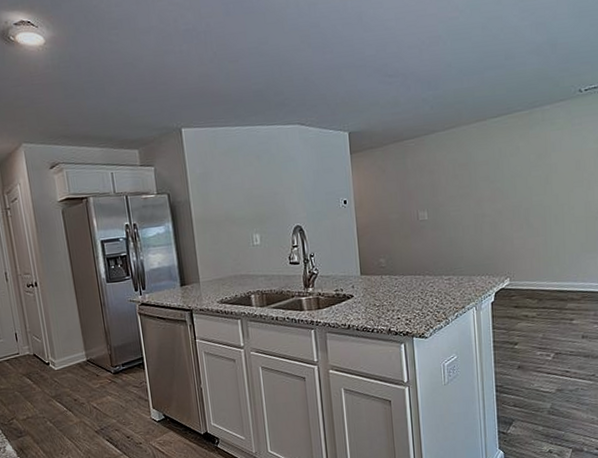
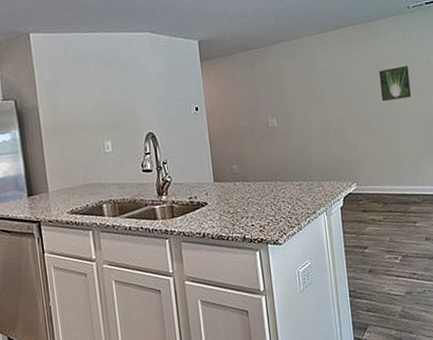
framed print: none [541,155,576,193] -> present [379,66,411,101]

